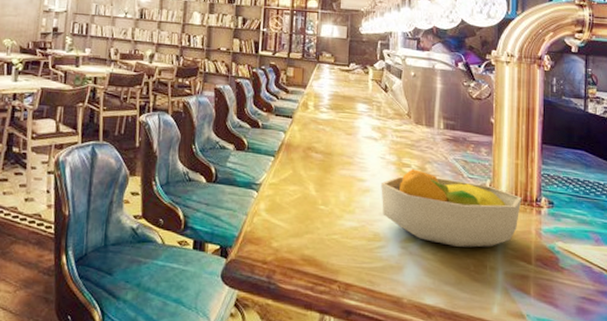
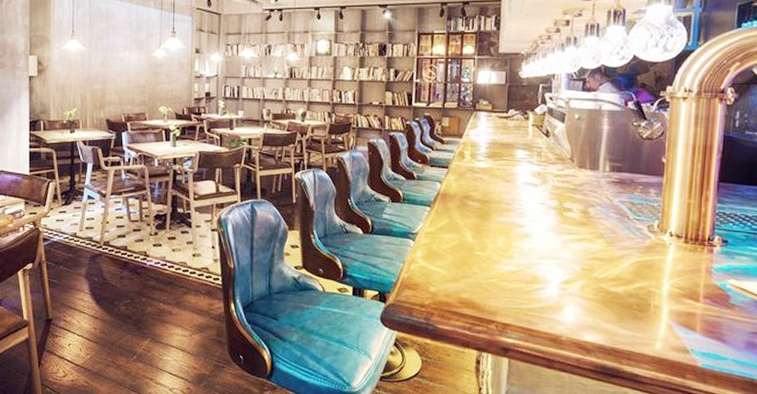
fruit bowl: present [381,168,522,248] -> none [540,212,693,287]

